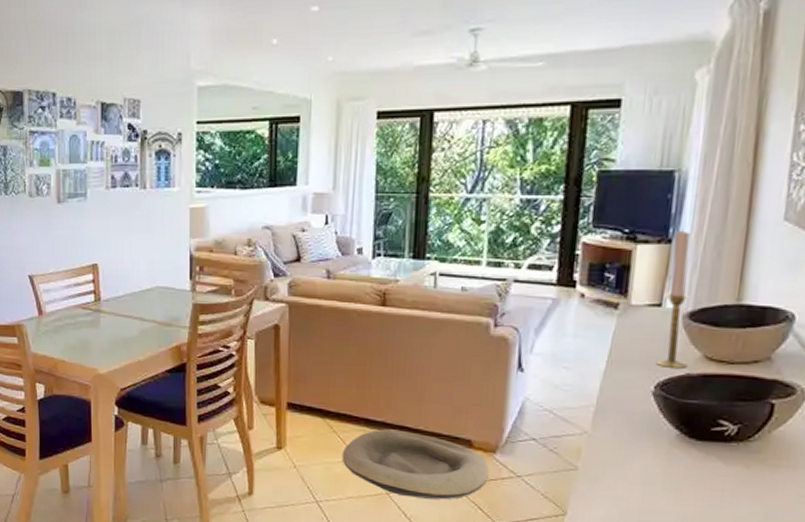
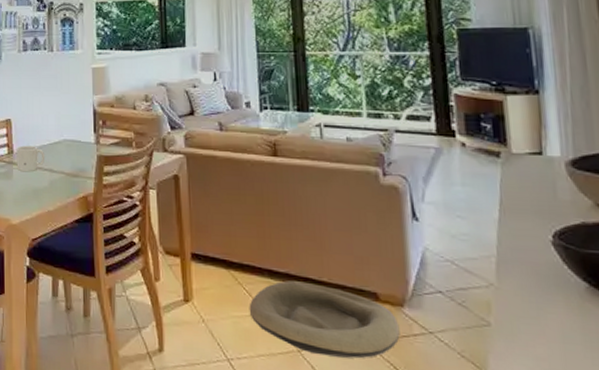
mug: none [104,292,136,321] -> present [16,145,46,172]
candlestick: present [656,229,691,368] -> none [540,80,581,217]

